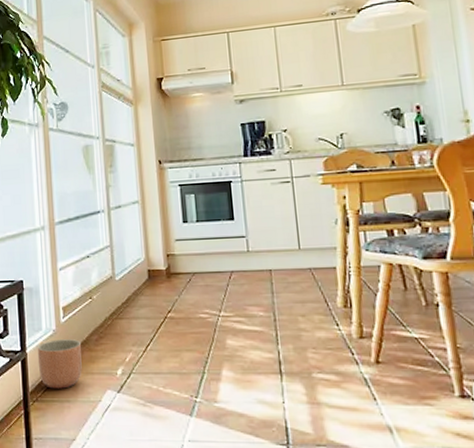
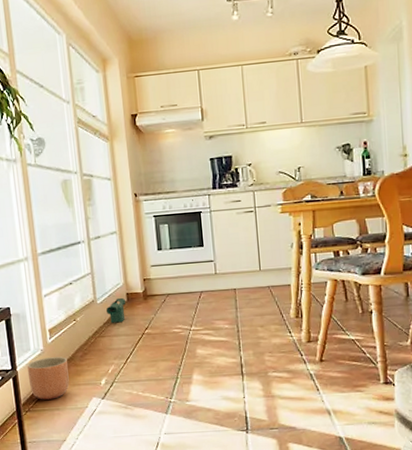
watering can: none [124,276,147,304] -> present [105,298,126,323]

